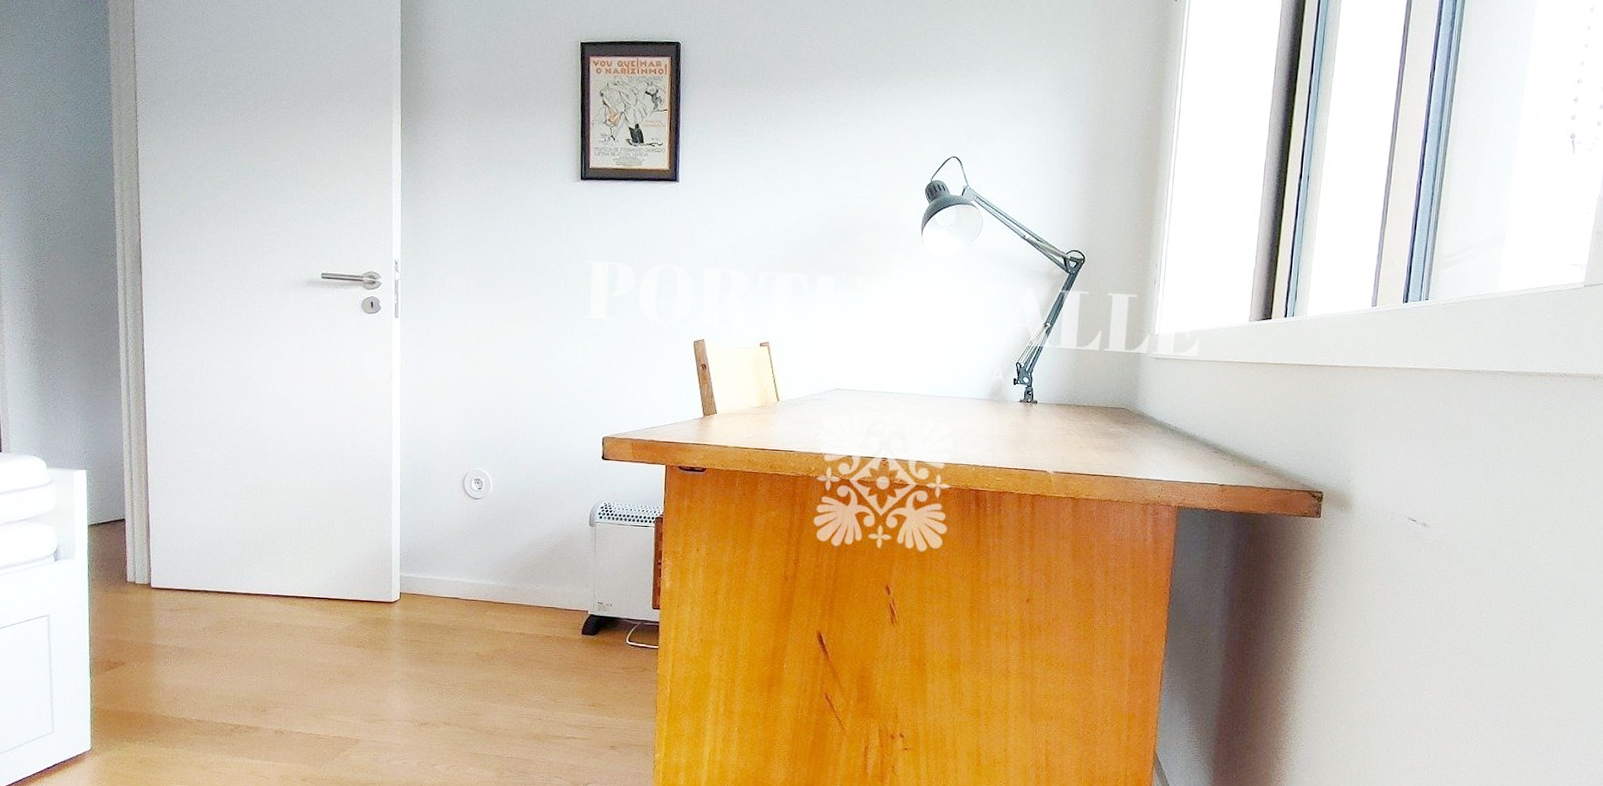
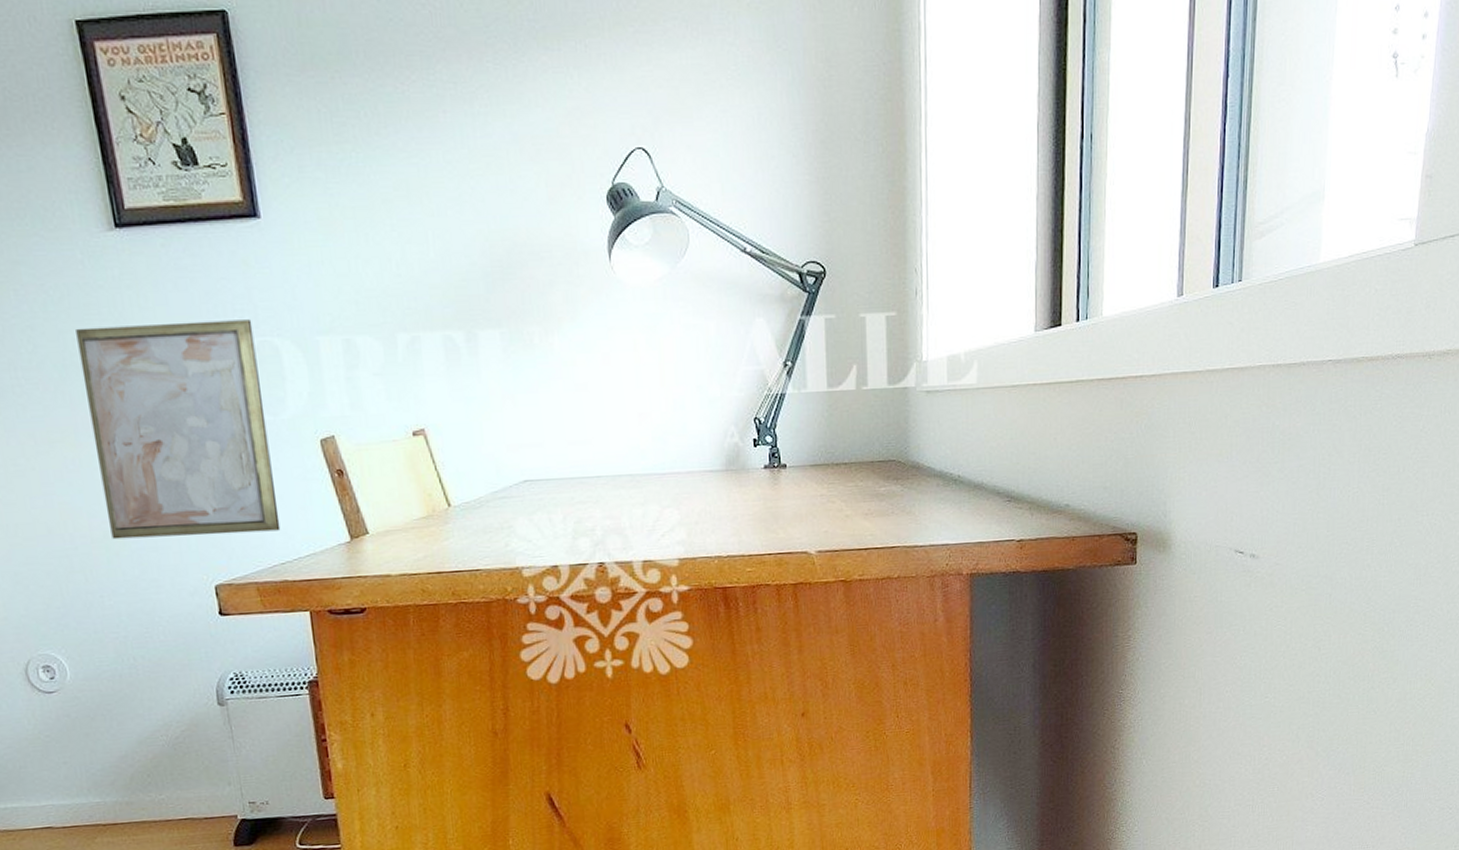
wall art: none [539,245,661,403] -> present [76,319,281,540]

